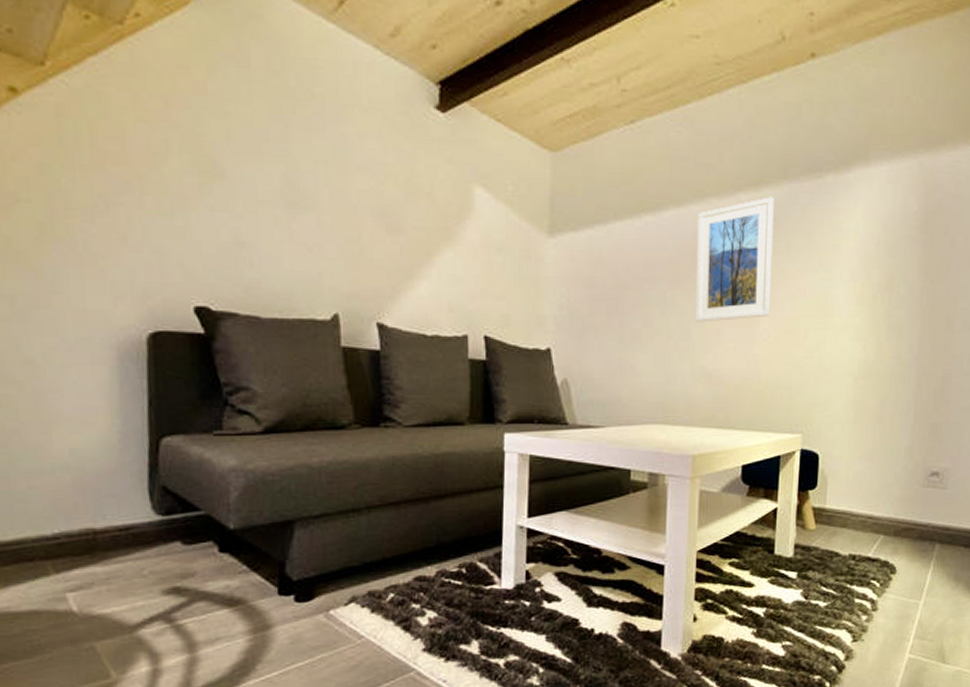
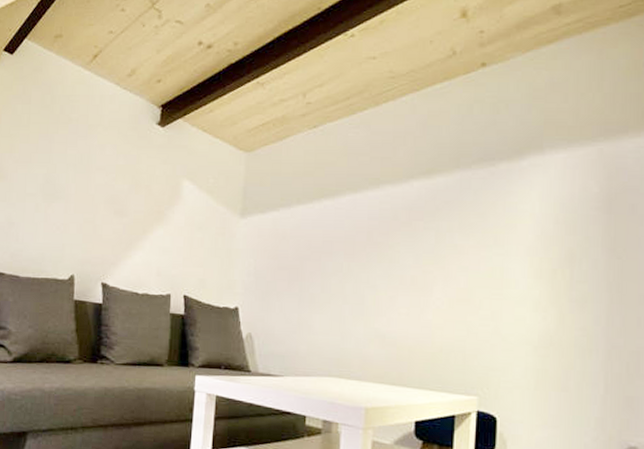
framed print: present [695,196,774,322] -> none [369,183,447,290]

